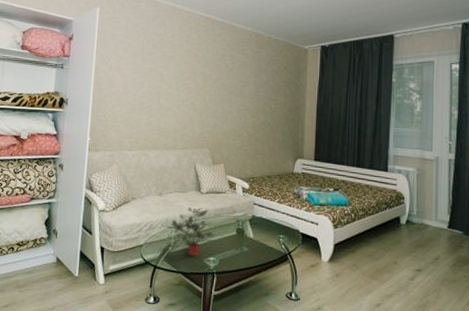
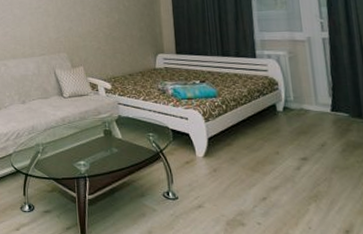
potted plant: present [165,207,219,257] -> none [32,112,86,162]

